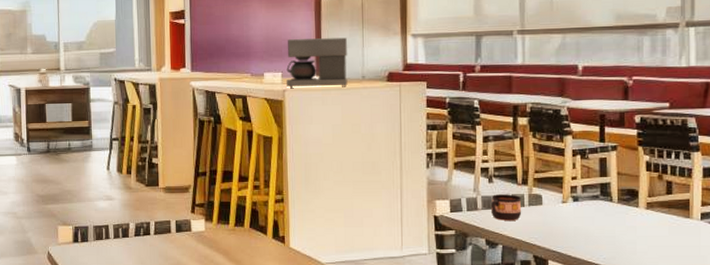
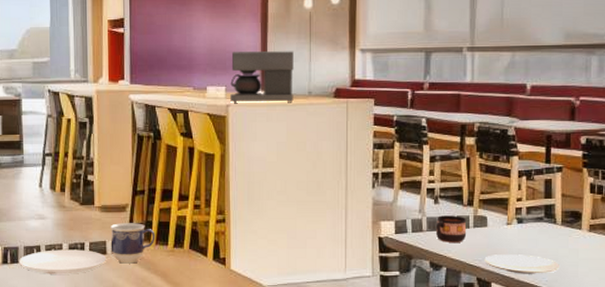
plate: none [89,229,171,252] -> present [19,249,106,274]
cup: none [174,203,217,242] -> present [110,223,155,264]
plate: none [540,232,618,252] -> present [484,254,561,274]

